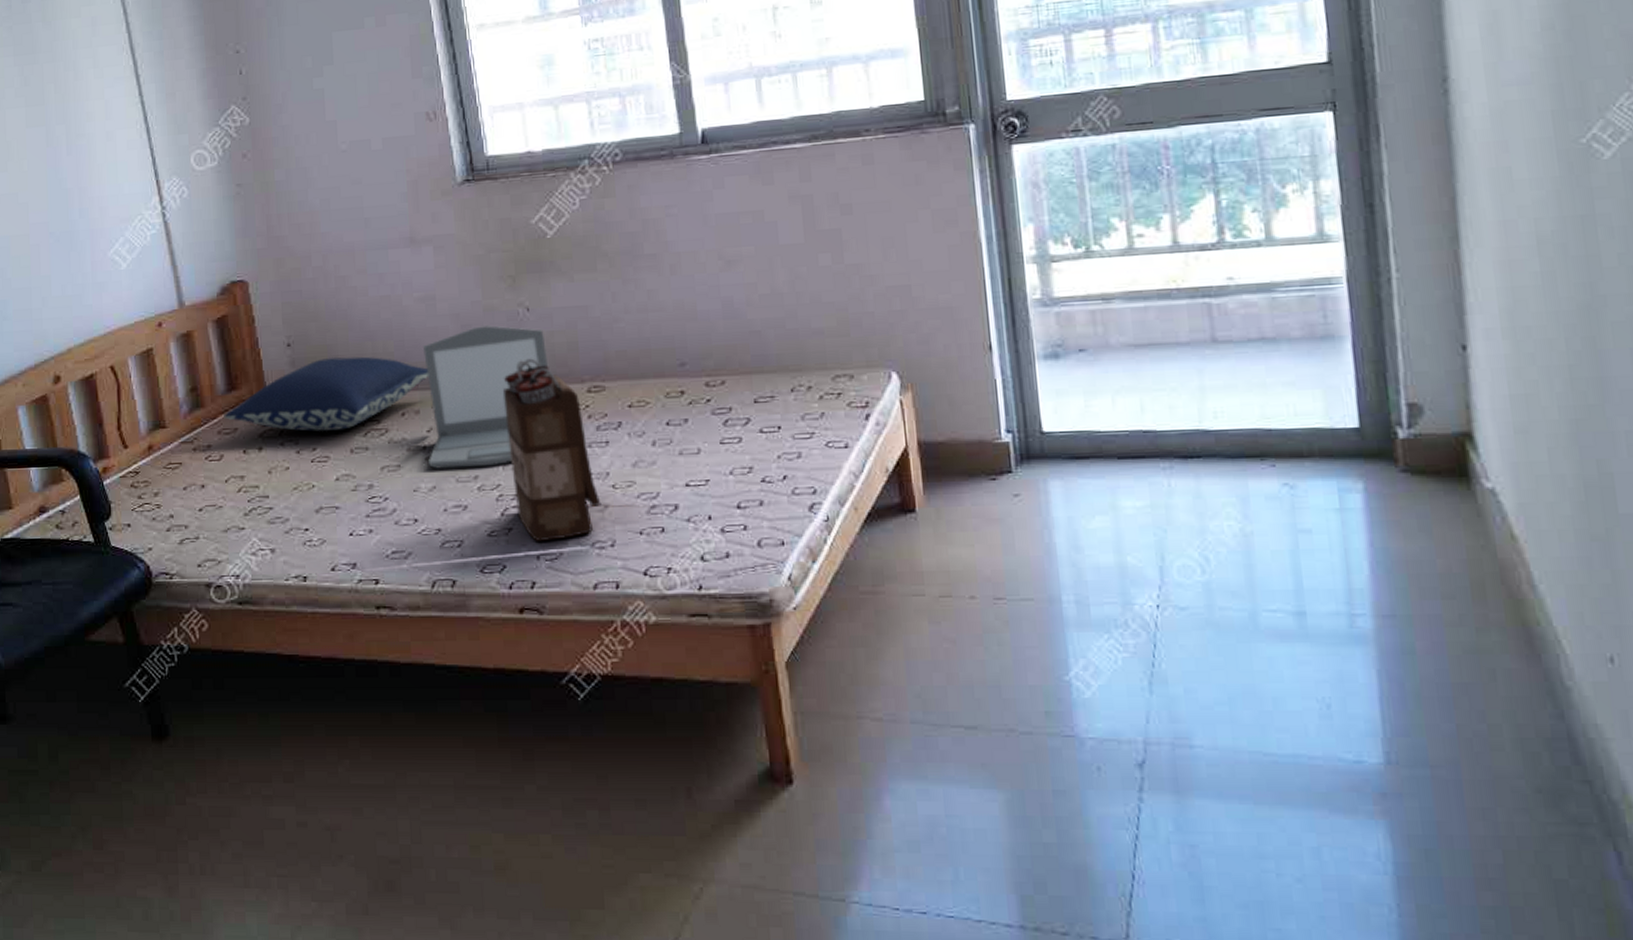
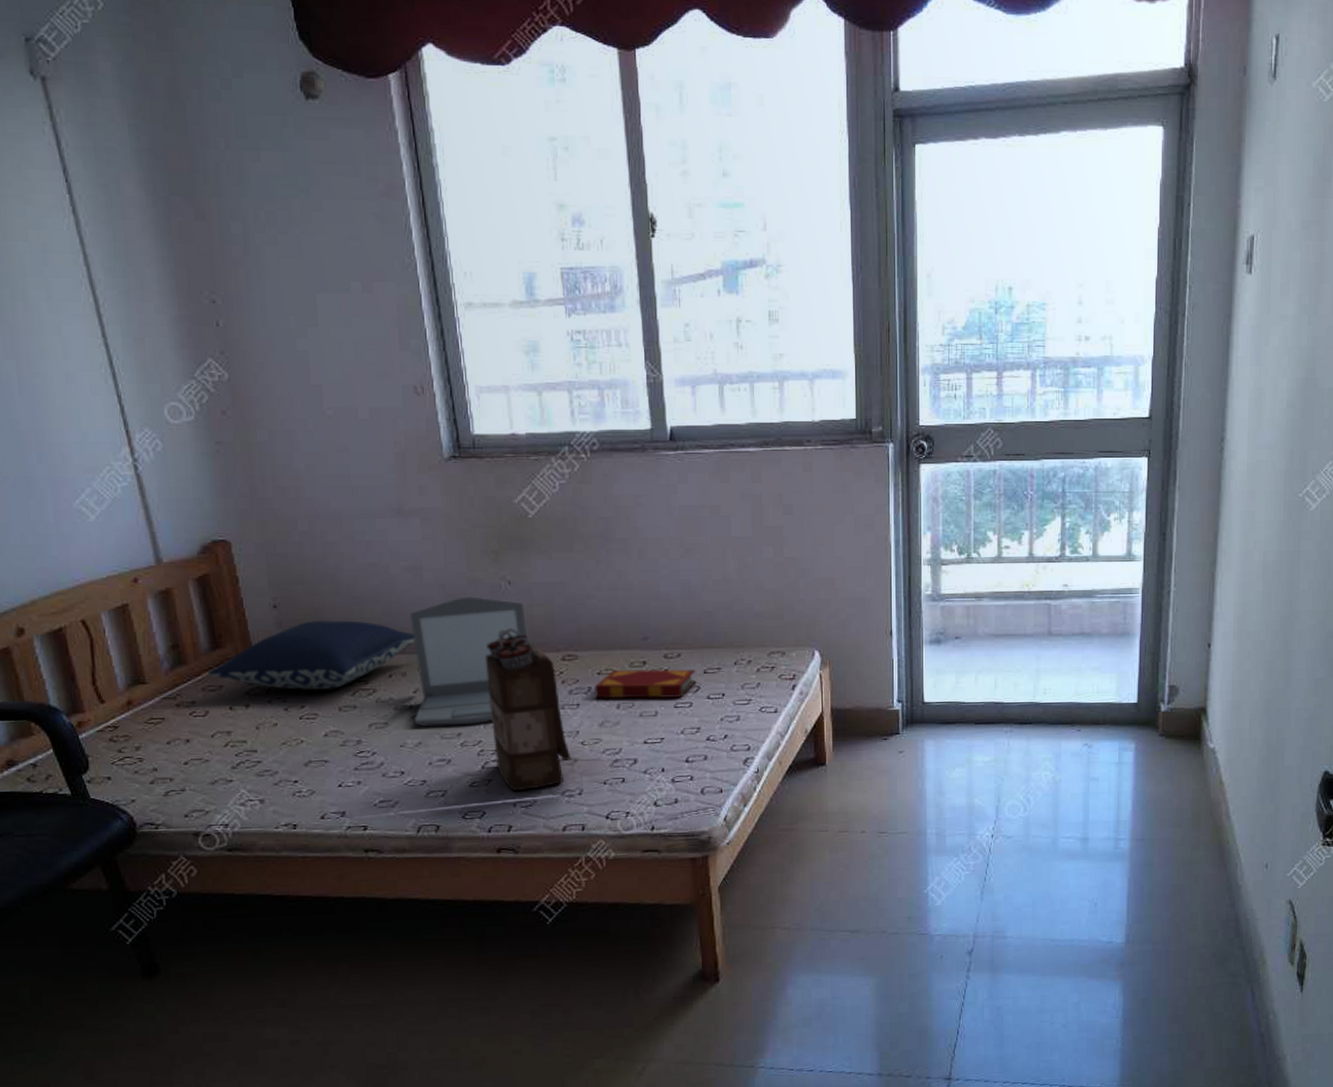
hardback book: none [624,398,746,435] -> present [594,669,696,699]

